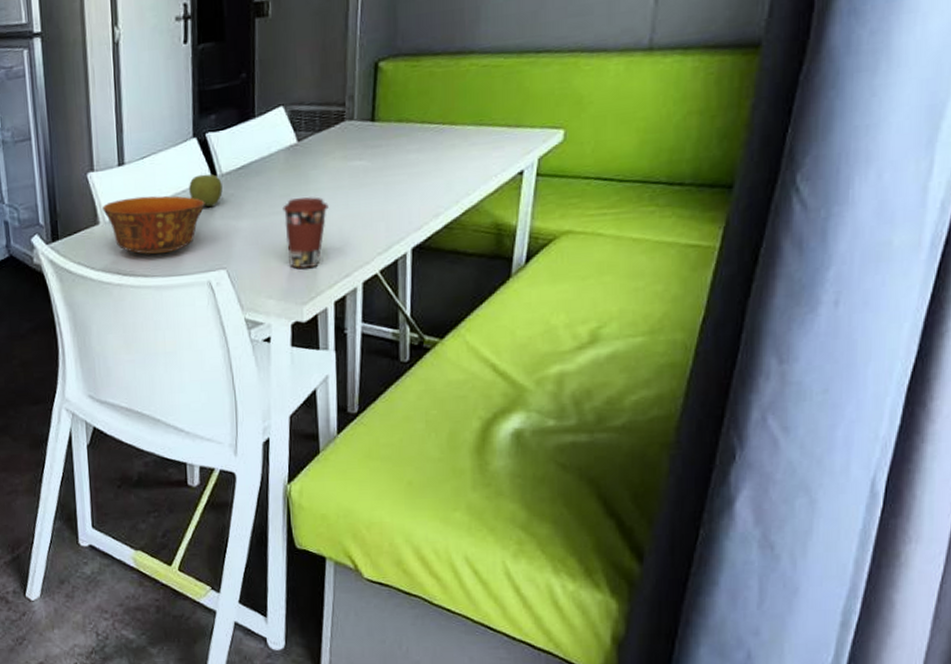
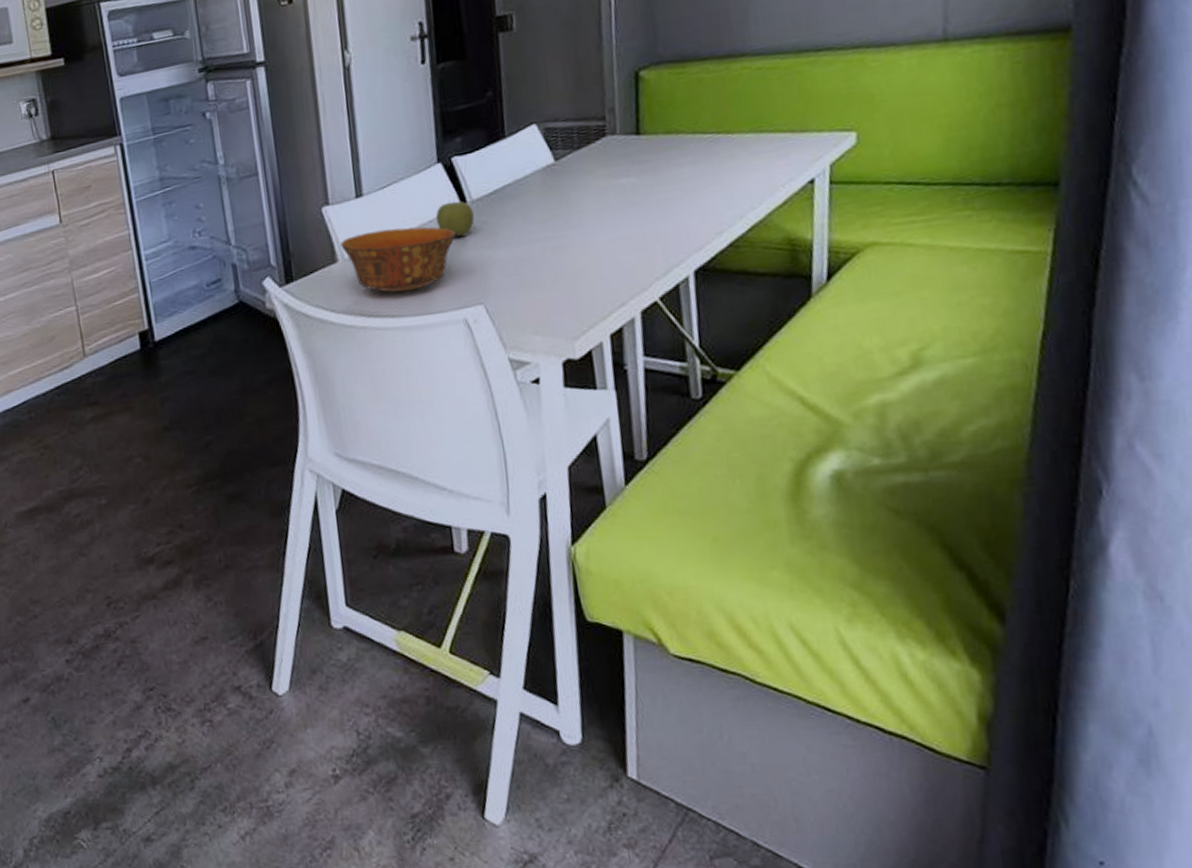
coffee cup: present [283,197,329,269] -> none [543,220,595,300]

